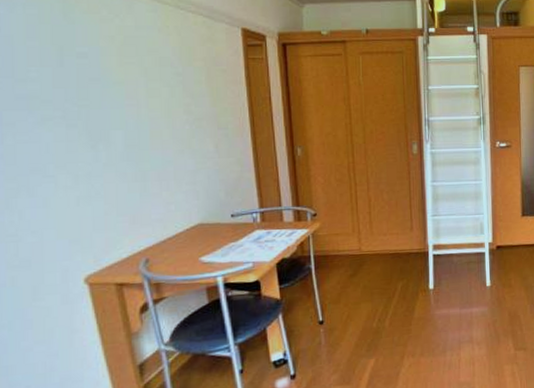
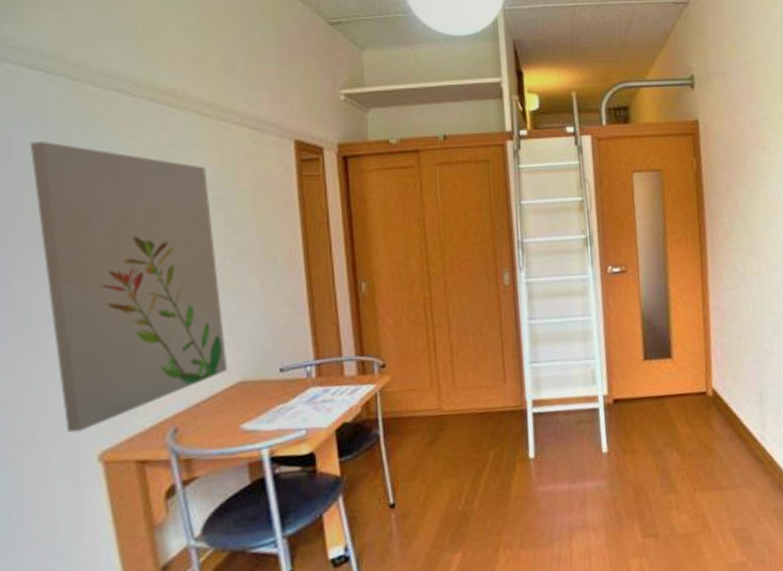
wall art: none [15,20,189,260] -> present [29,141,228,433]

